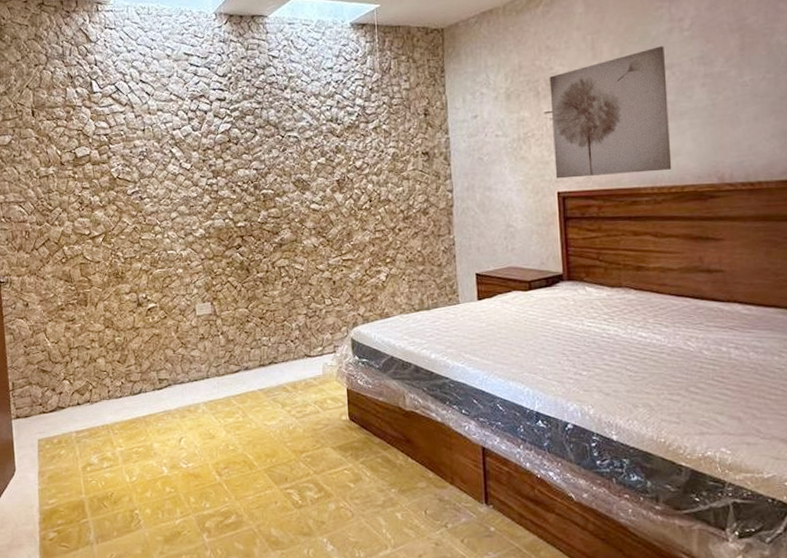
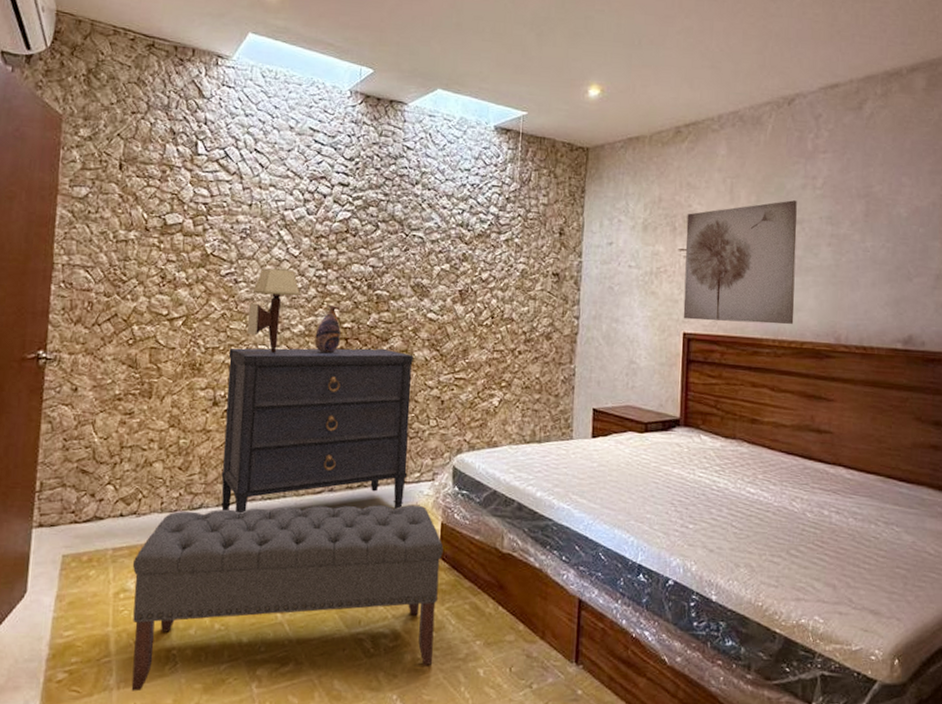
bench: none [93,375,355,545] -> present [131,504,444,692]
dresser: none [144,241,312,395] -> present [220,348,414,514]
lampshade: none [154,182,198,256] -> present [246,268,301,353]
vase: none [214,208,237,250] -> present [314,305,341,353]

